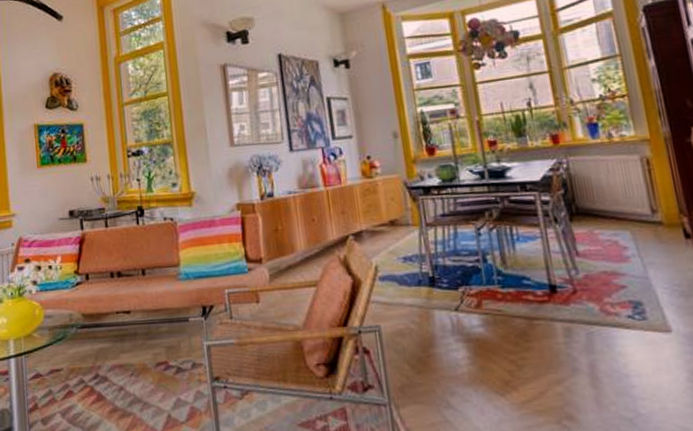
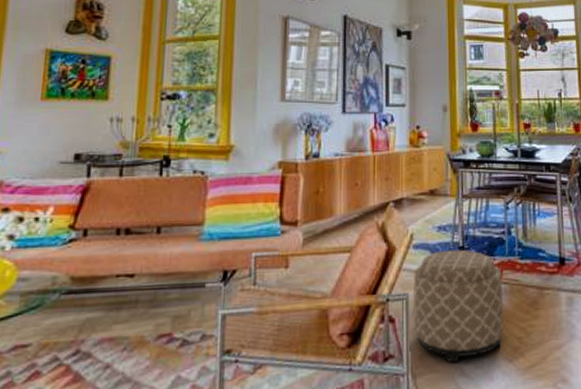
ottoman: none [383,279,491,395] -> present [414,249,504,363]

